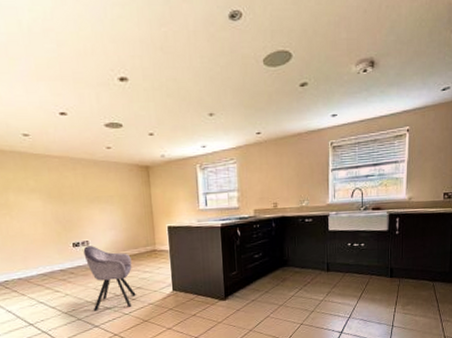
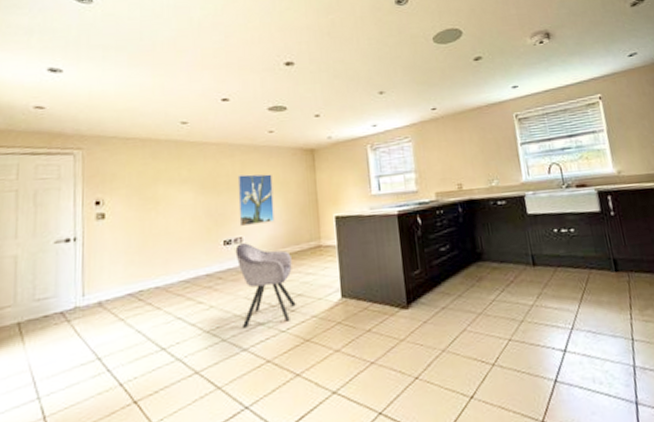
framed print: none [80,186,116,233] -> present [237,174,275,227]

